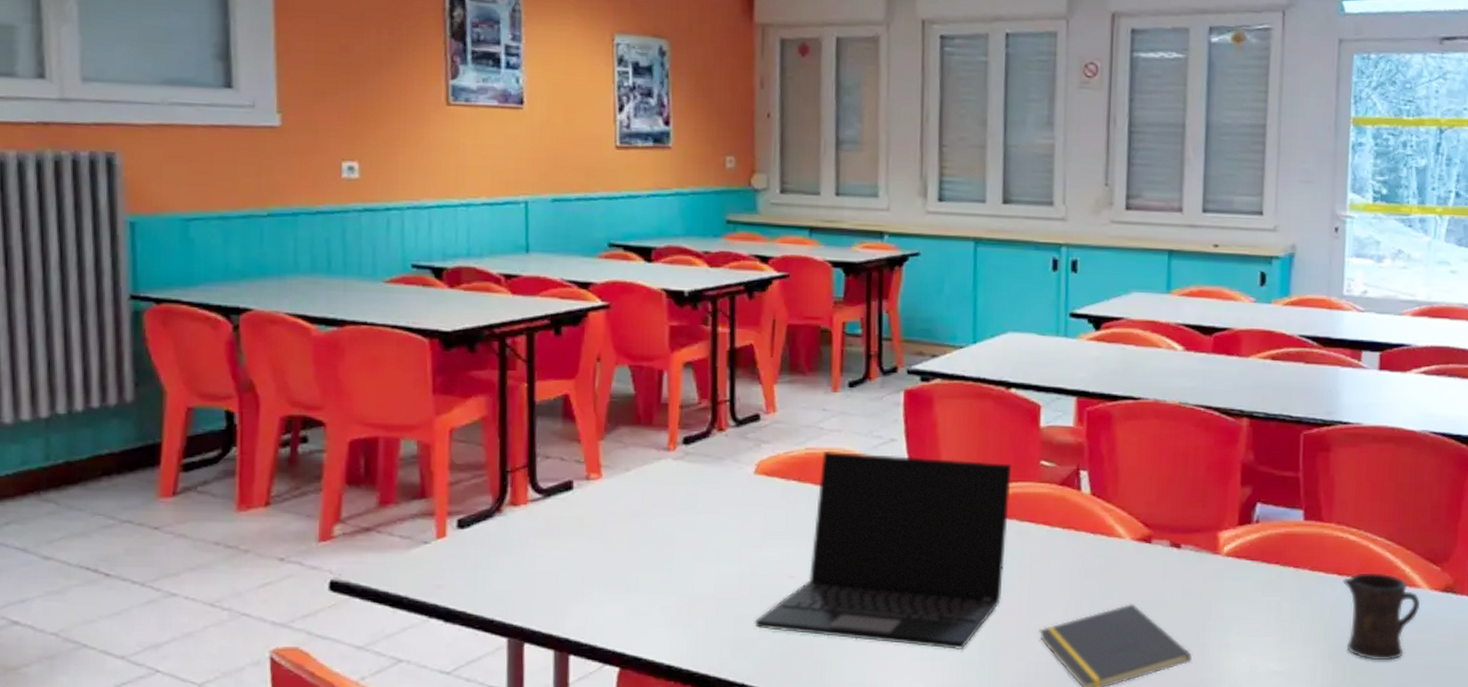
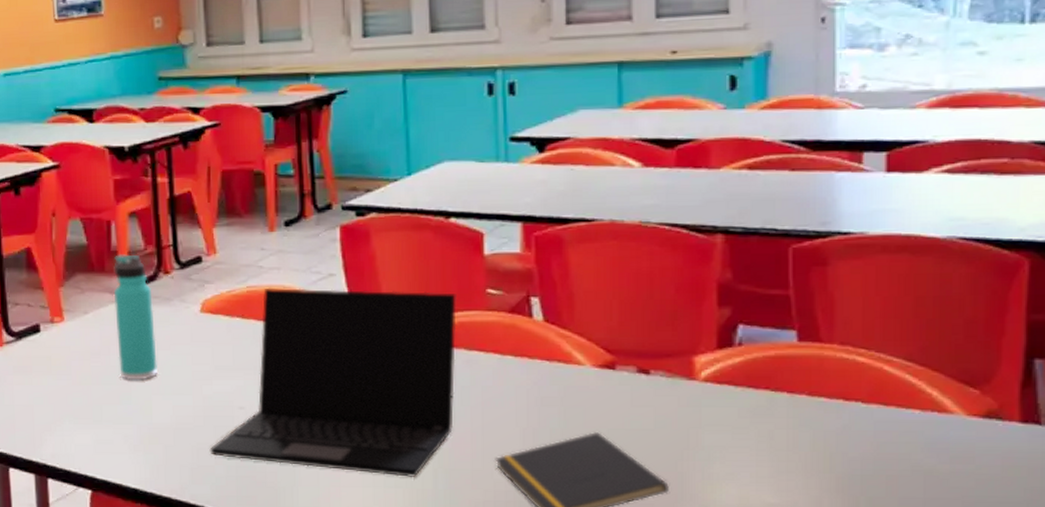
thermos bottle: none [660,407,705,546] -> present [114,254,157,380]
mug: present [1342,572,1421,661] -> none [850,397,955,494]

